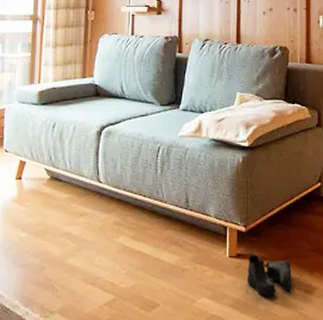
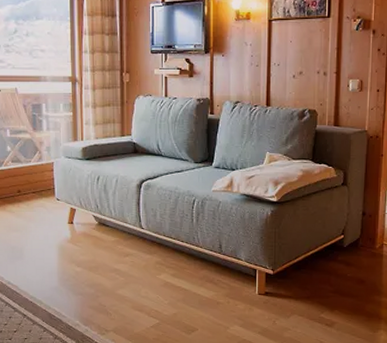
boots: present [248,251,292,297] -> none [275,291,314,327]

